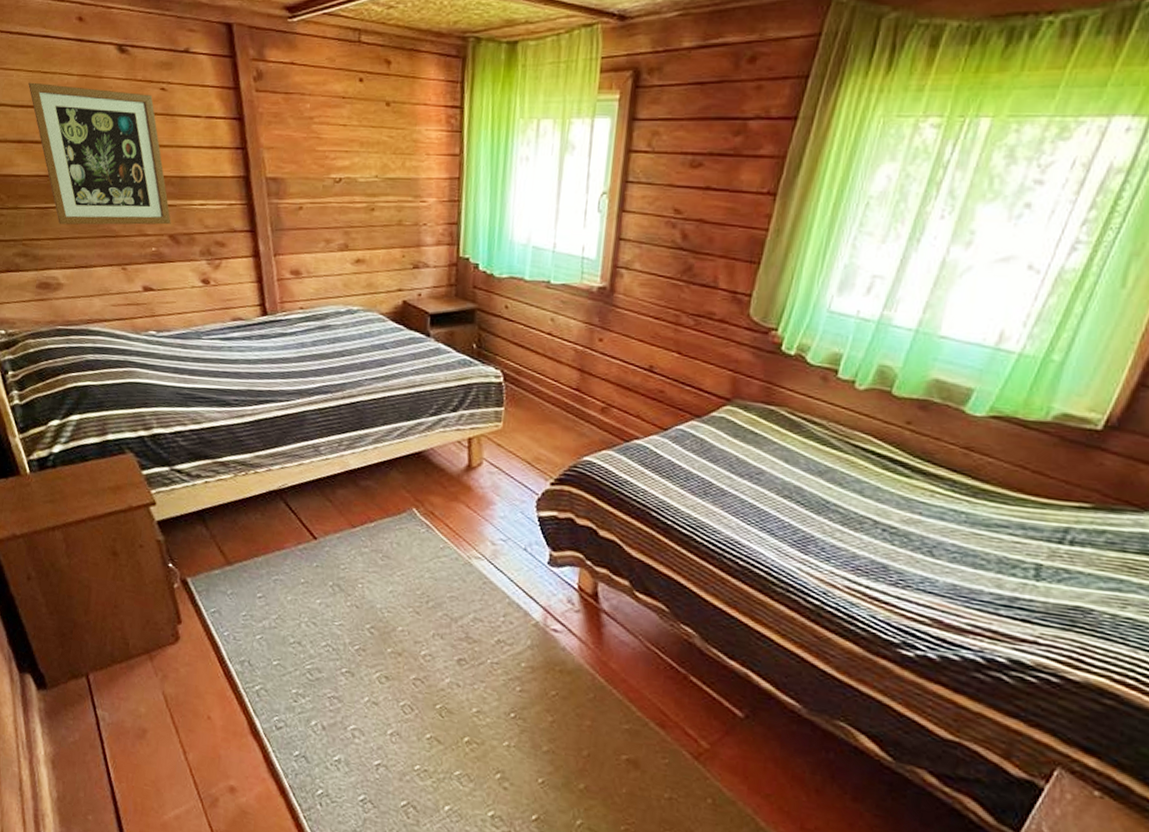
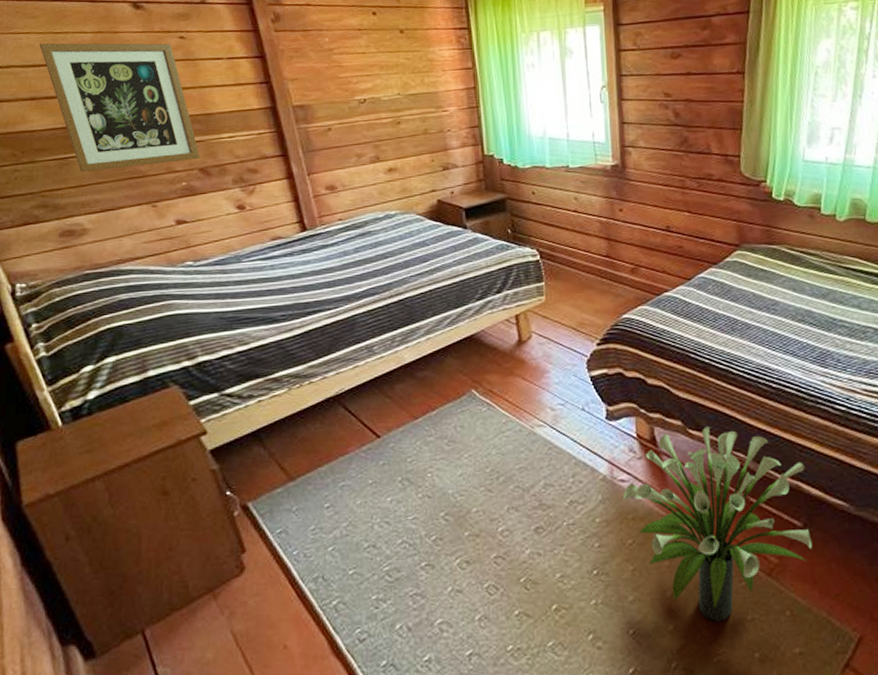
potted plant: none [552,591,760,793] -> present [622,427,813,622]

